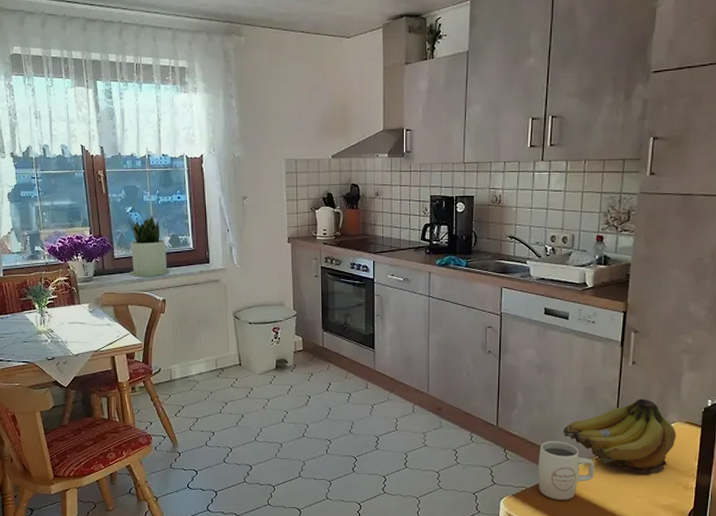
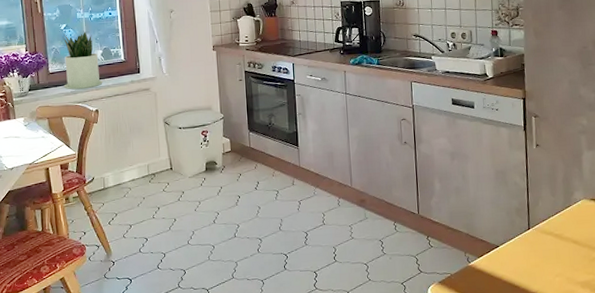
mug: present [538,441,595,500] -> none [459,225,514,284]
fruit: present [563,399,676,474] -> none [480,179,584,253]

